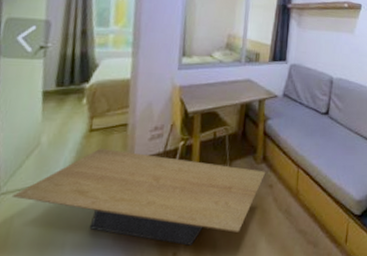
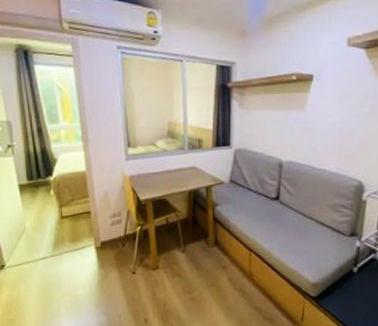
coffee table: present [11,148,266,246] -> none [14,232,219,314]

